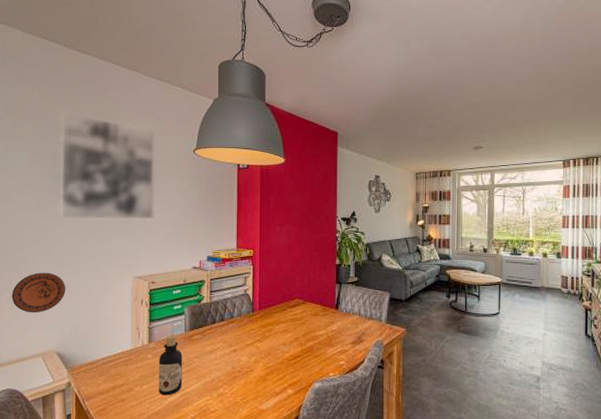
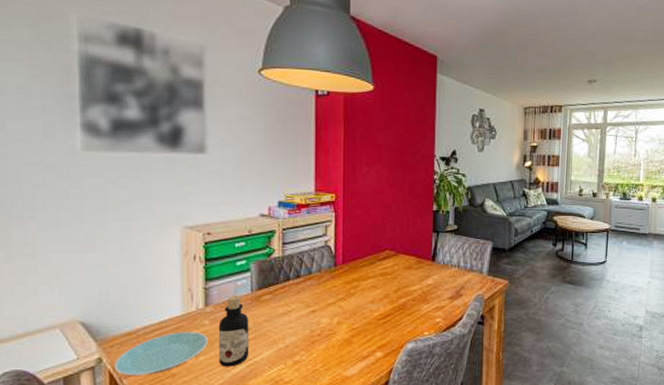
decorative plate: present [11,272,66,313] -> none [11,222,90,275]
plate: none [80,363,150,399] -> present [114,332,208,376]

